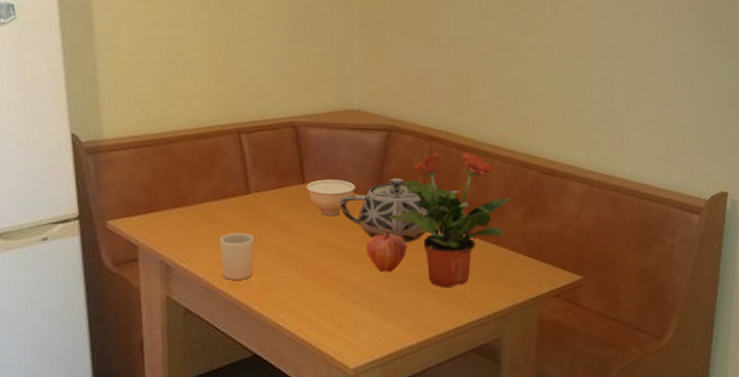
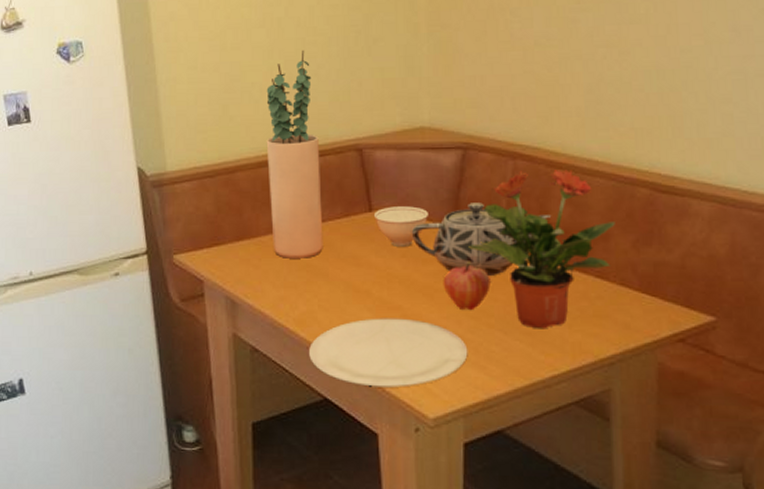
vase: none [205,31,259,225] -> present [266,49,323,258]
mug: present [219,233,255,280] -> none [284,267,321,317]
plate: none [241,280,386,343] -> present [309,318,468,388]

